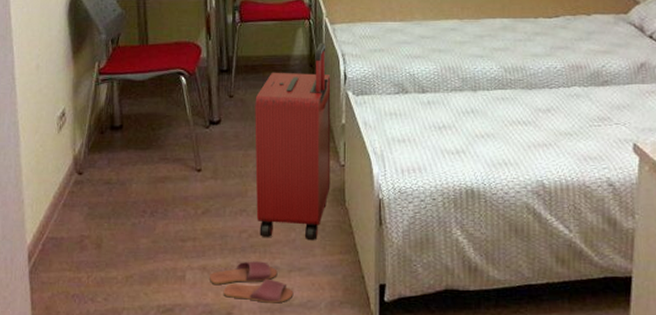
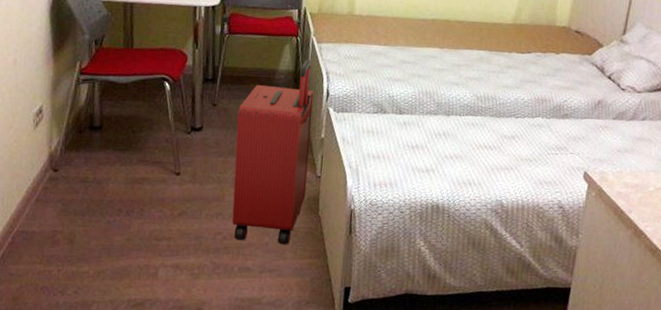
slippers: present [210,261,294,303] -> none [182,261,263,301]

